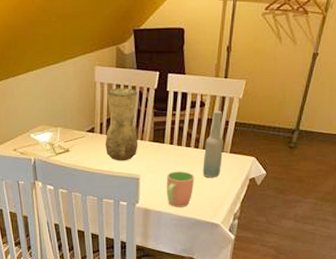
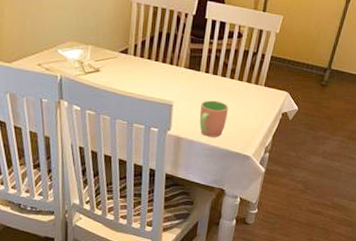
vase: present [106,88,139,161] -> none [139,10,176,86]
bottle: present [202,110,223,178] -> none [236,42,259,110]

